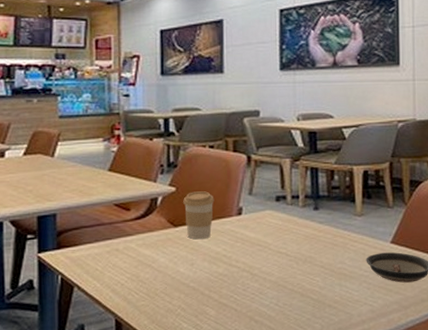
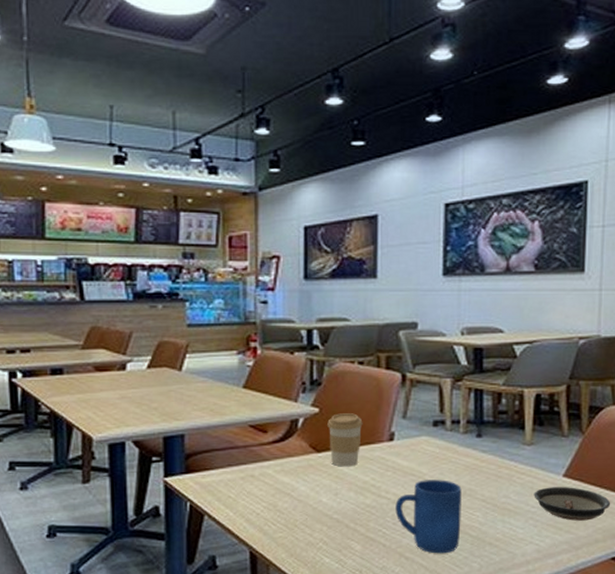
mug: none [245,249,303,317] -> present [395,480,462,554]

